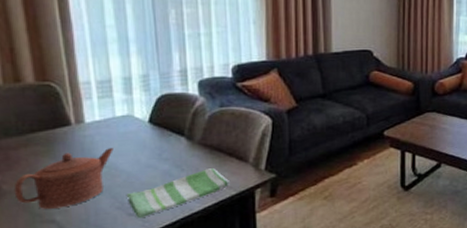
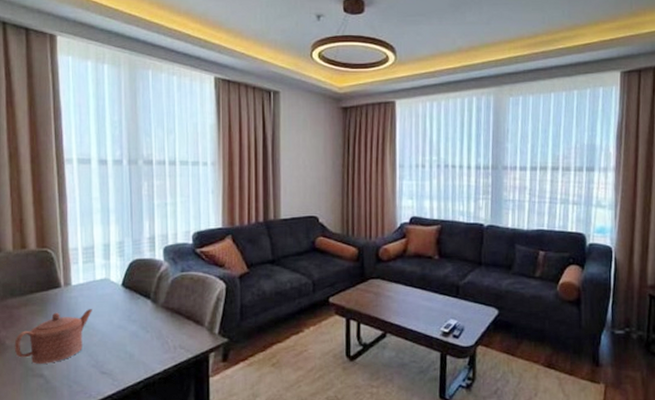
dish towel: present [126,168,229,219] -> none [100,331,187,377]

